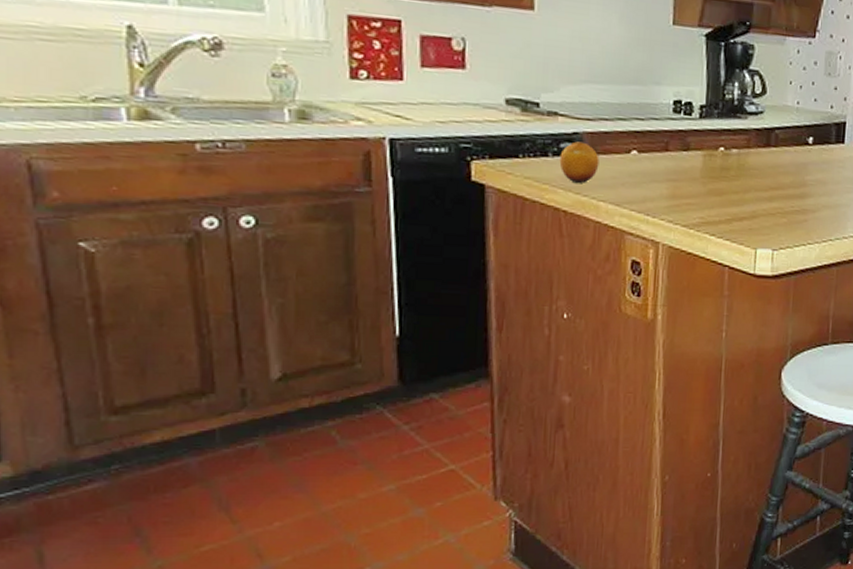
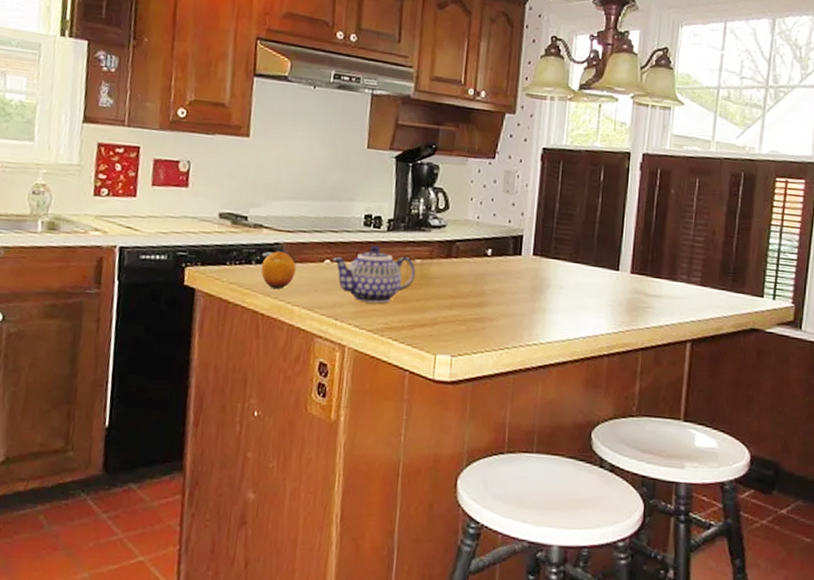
teapot: none [639,134,733,197] -> present [332,245,416,303]

